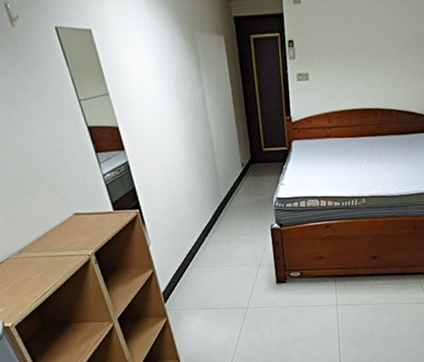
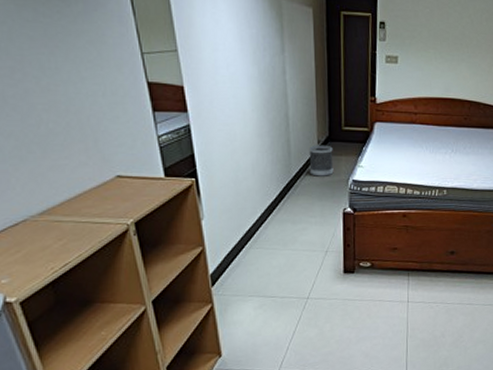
wastebasket: none [234,167,259,198] -> present [308,145,334,176]

